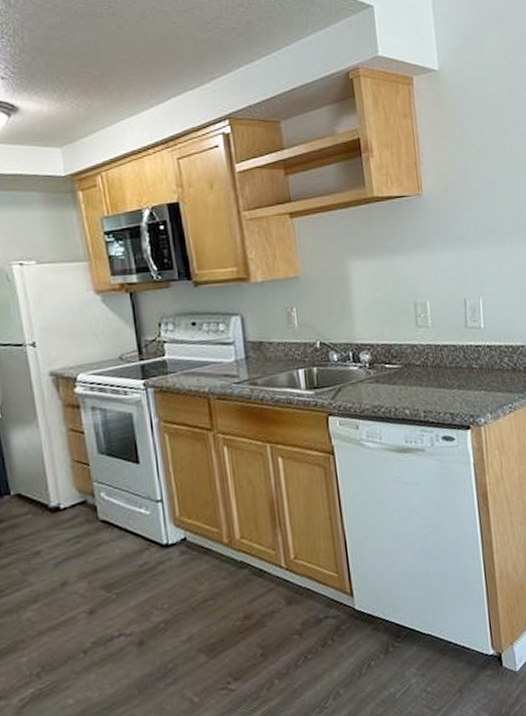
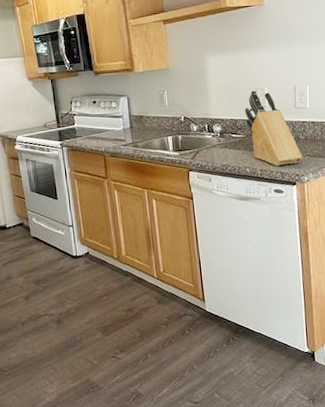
knife block: none [401,306,479,405] -> present [245,90,303,166]

